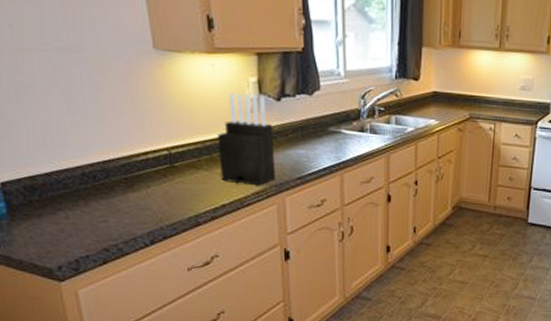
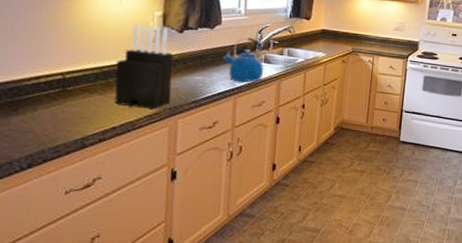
kettle: none [325,103,371,156] -> present [222,37,264,82]

